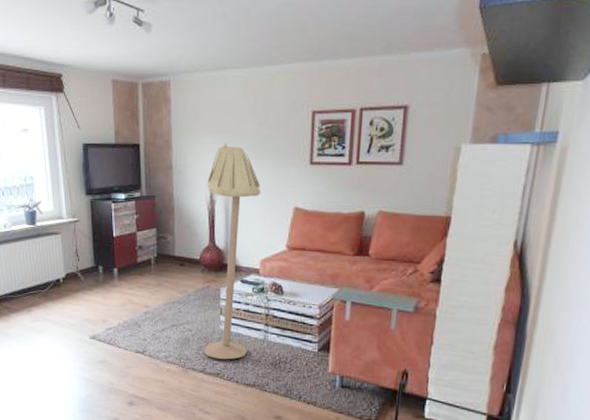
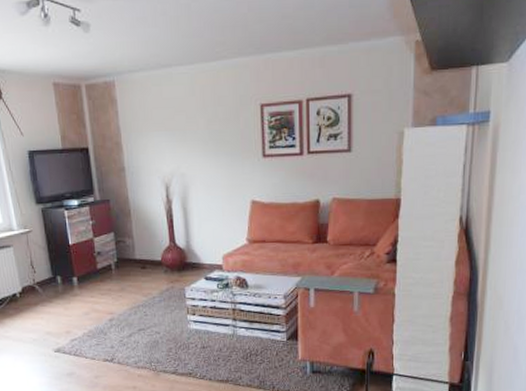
floor lamp: present [204,143,261,360] -> none [162,141,217,359]

